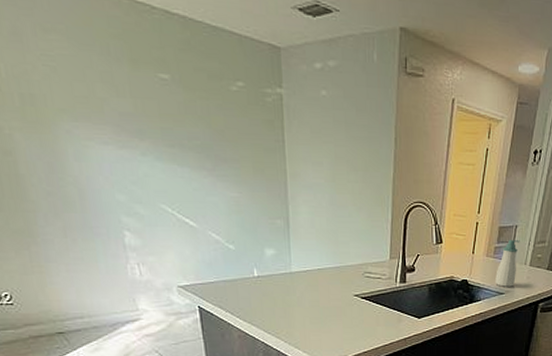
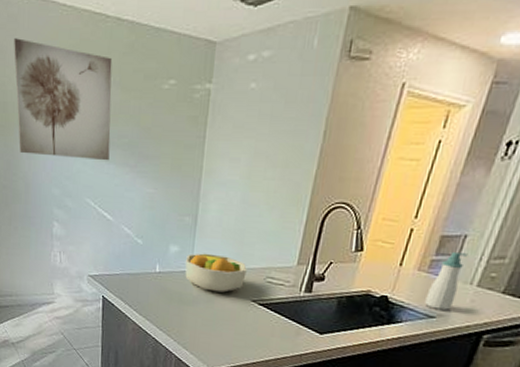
wall art: none [31,19,182,164] -> present [14,38,113,161]
fruit bowl: none [283,254,346,290] -> present [185,253,247,293]

